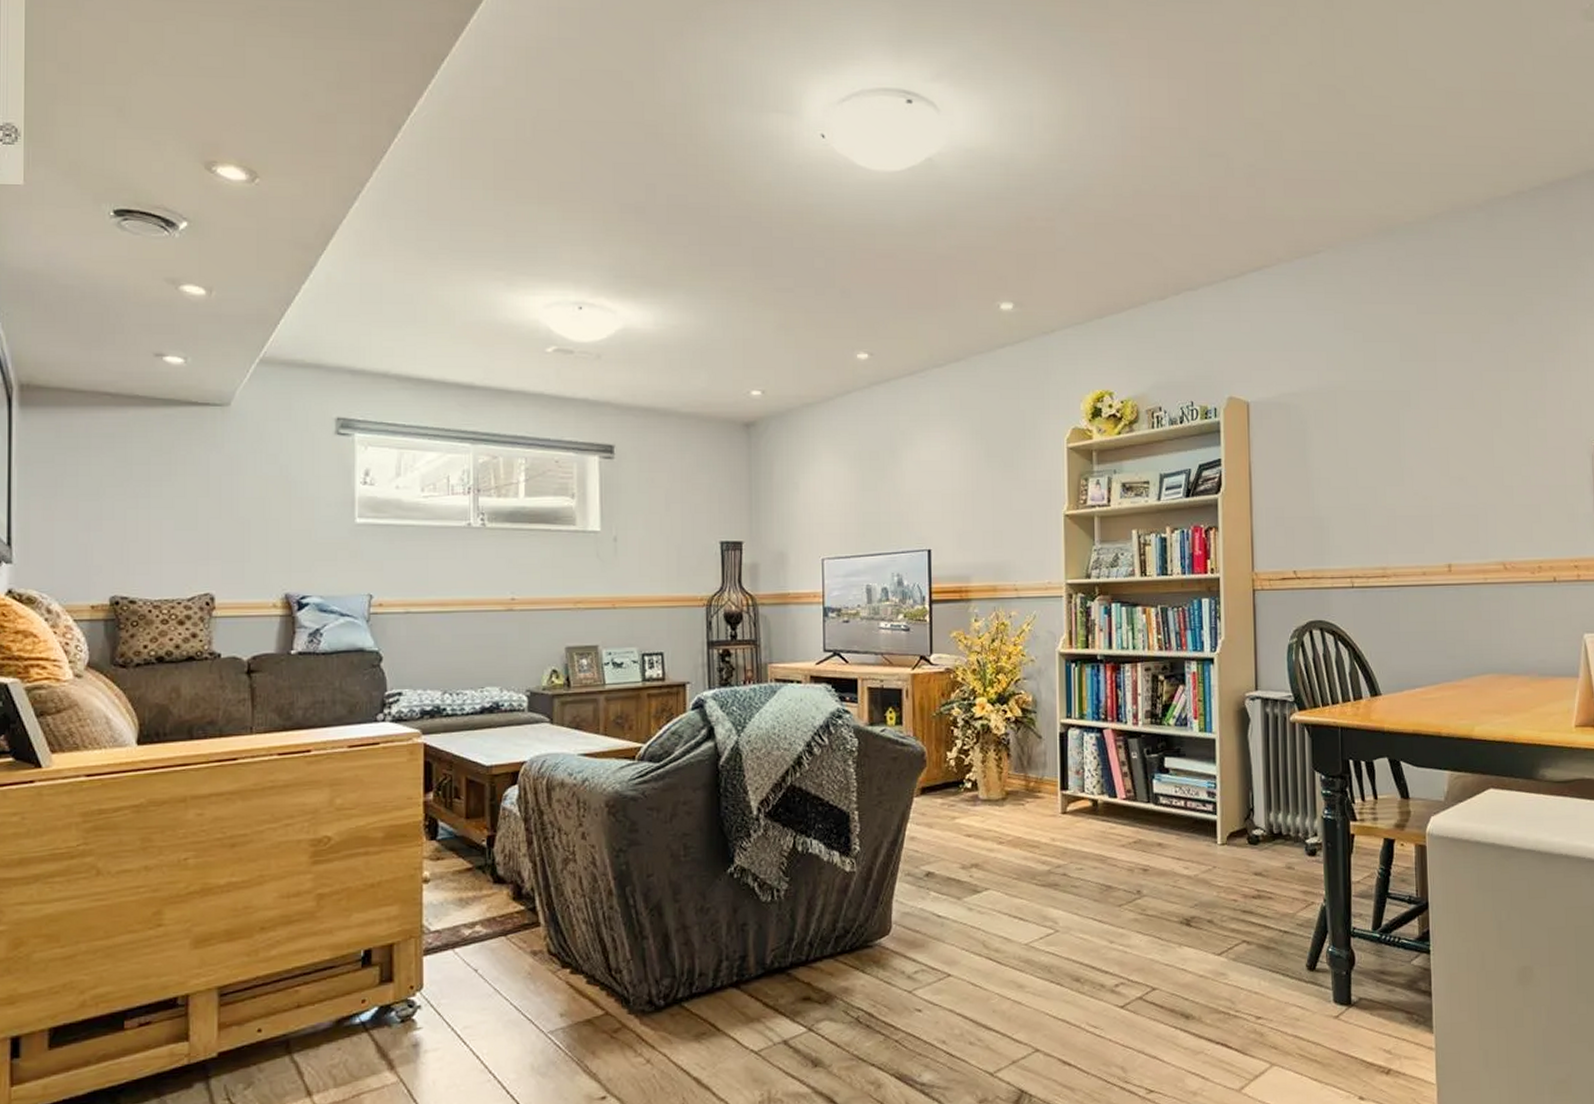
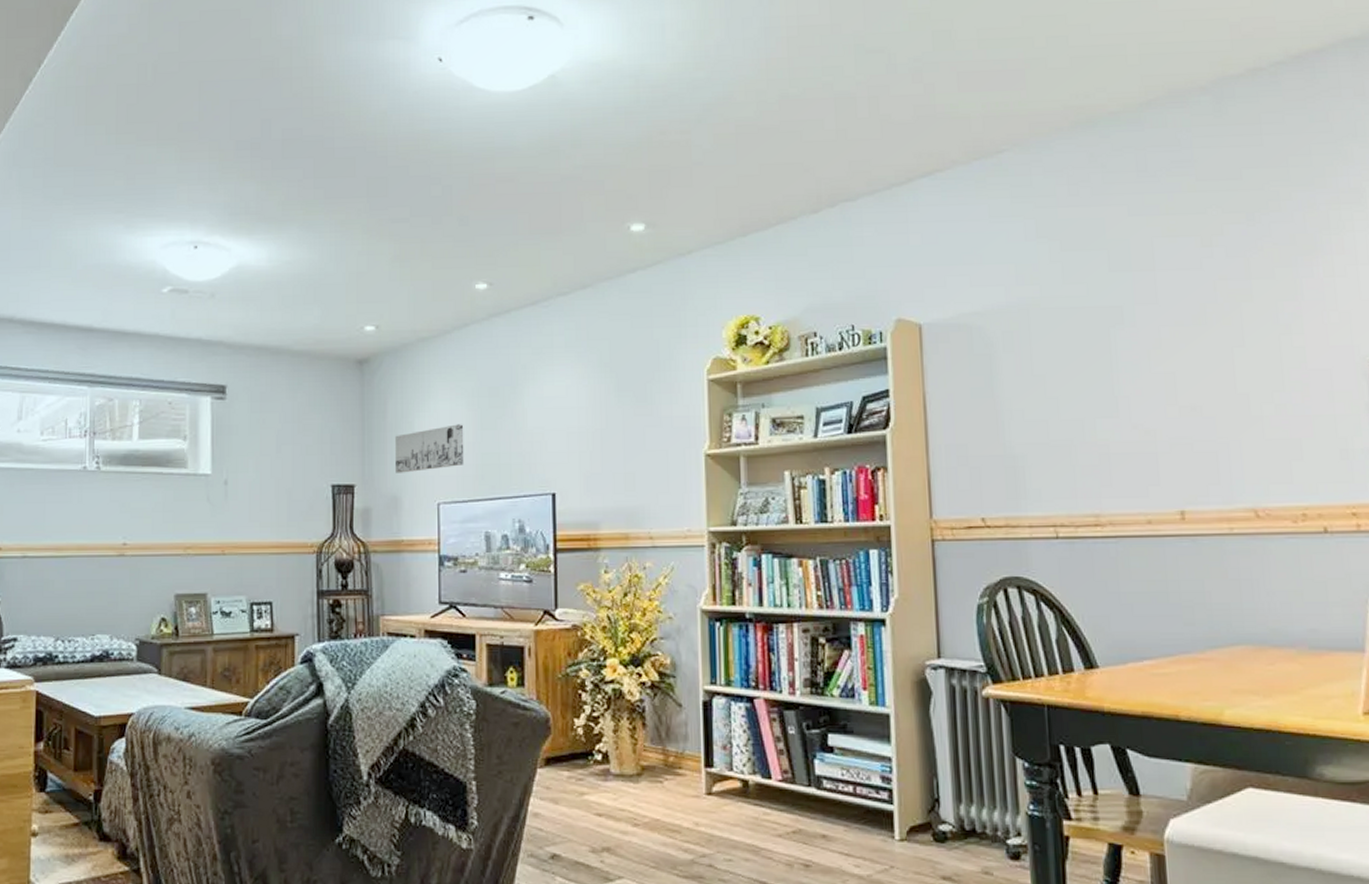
wall art: none [782,485,847,531] -> present [395,424,464,473]

